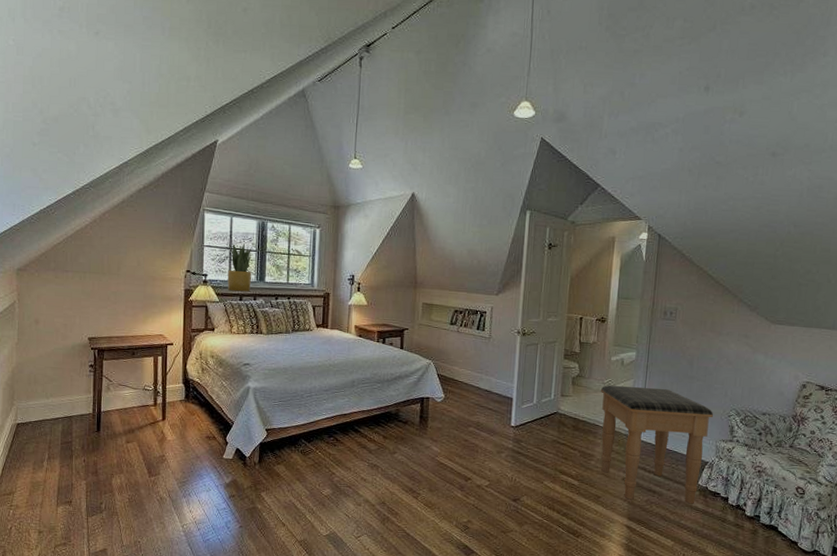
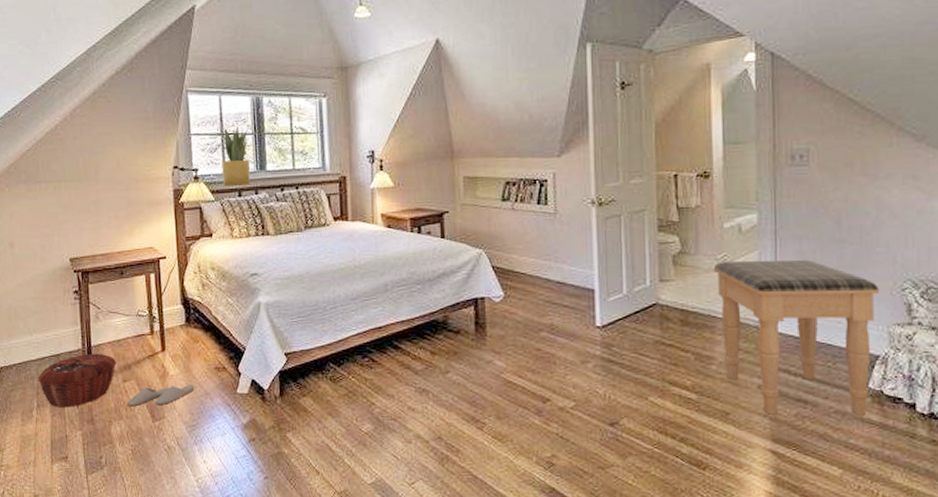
woven basket: none [50,417,122,461] -> present [37,353,117,408]
slippers: none [128,448,188,464] -> present [127,385,195,407]

